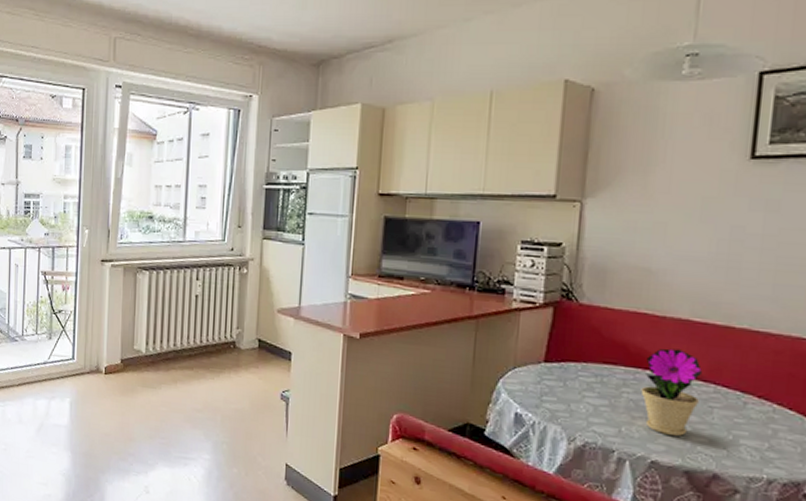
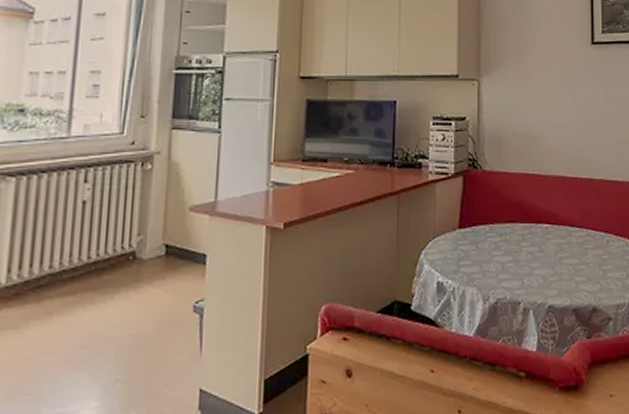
flower pot: present [641,348,702,436] -> none [535,202,577,279]

